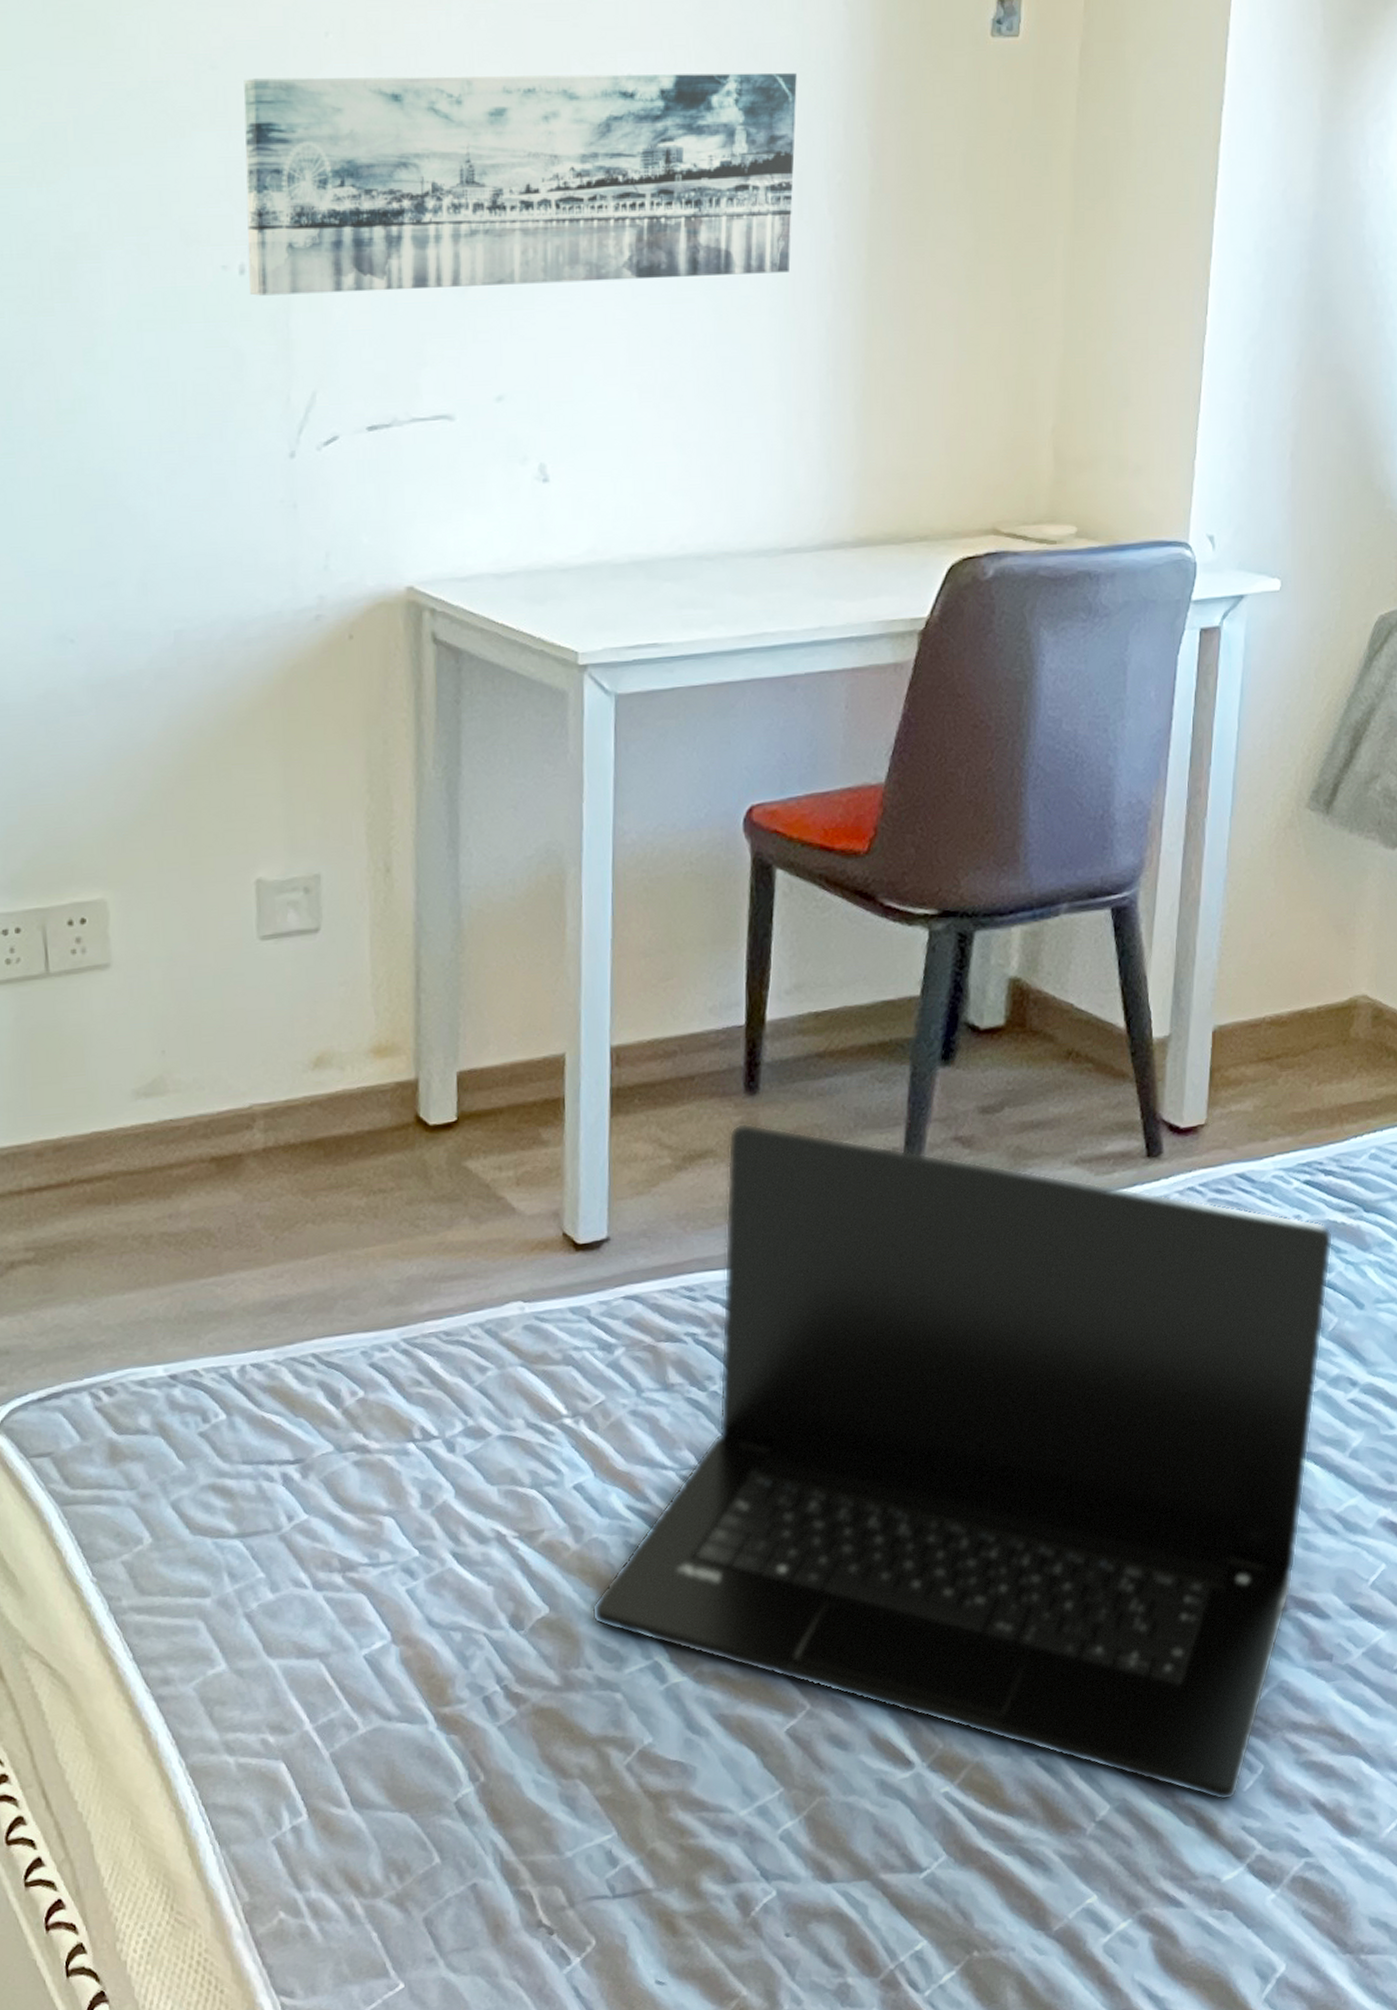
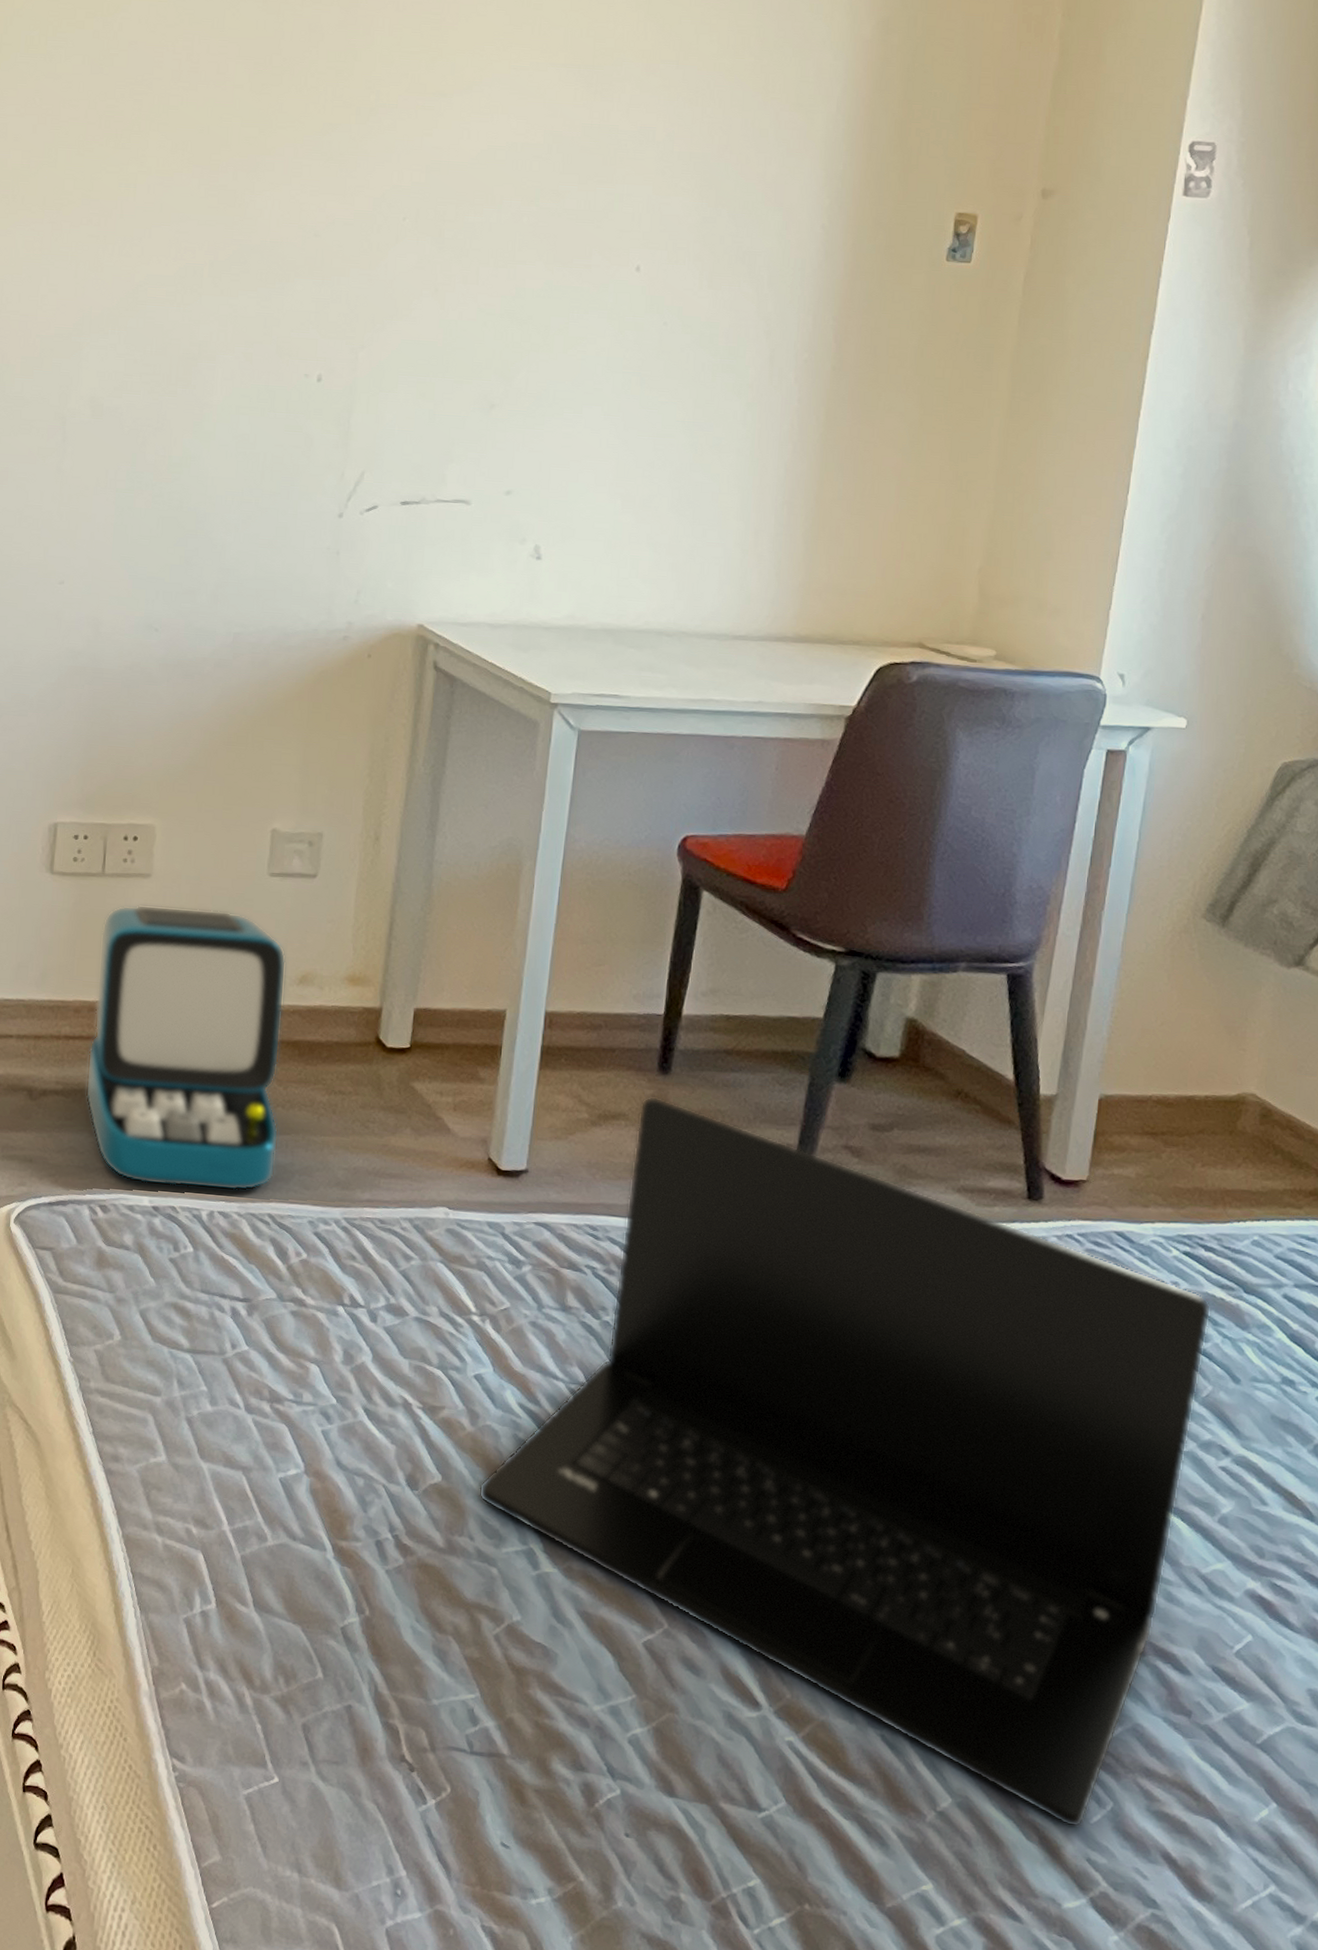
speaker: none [55,994,314,1351] -> present [85,904,287,1191]
wall art: present [244,72,797,296] -> none [323,245,777,423]

